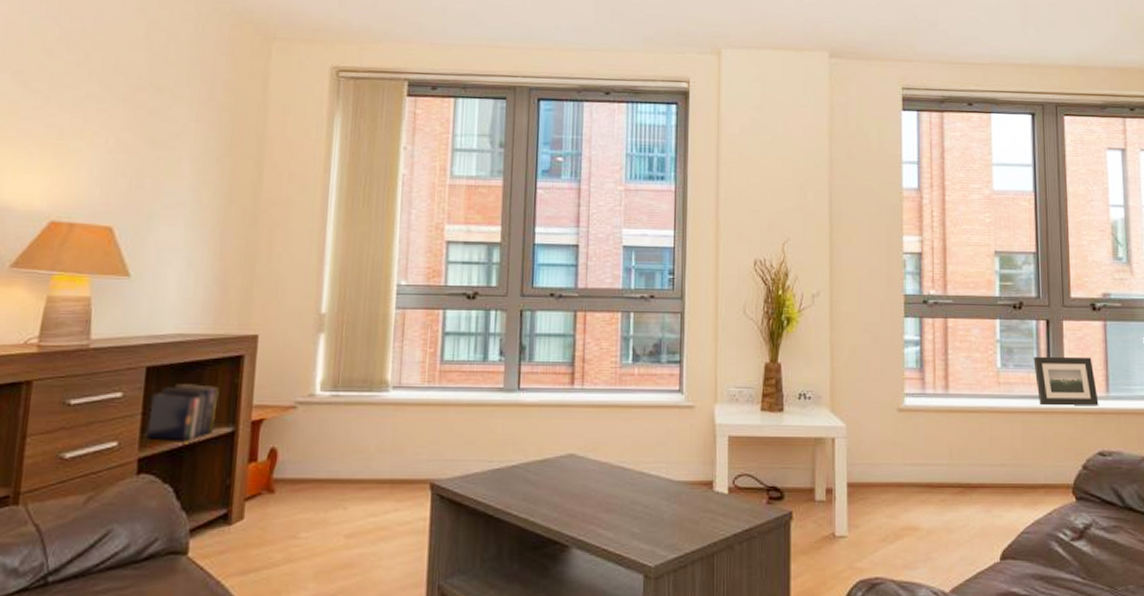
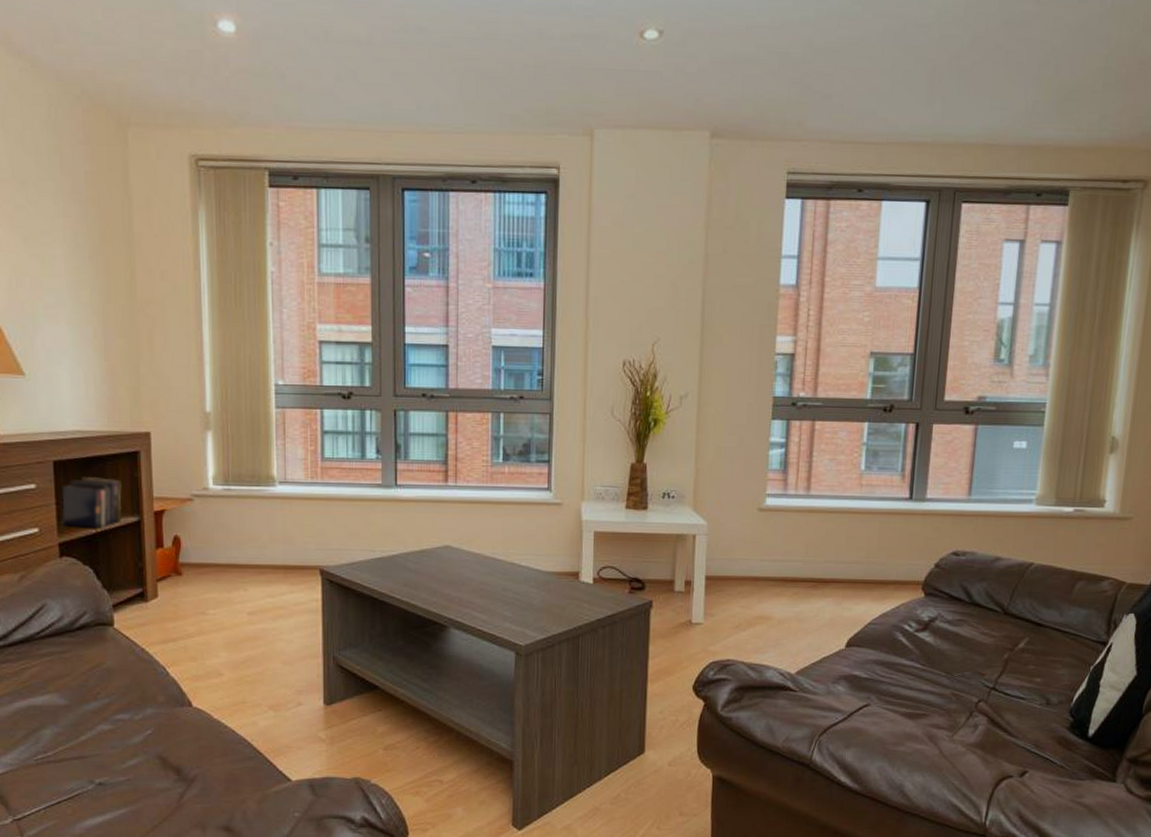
picture frame: present [1033,356,1099,406] -> none [898,459,960,509]

